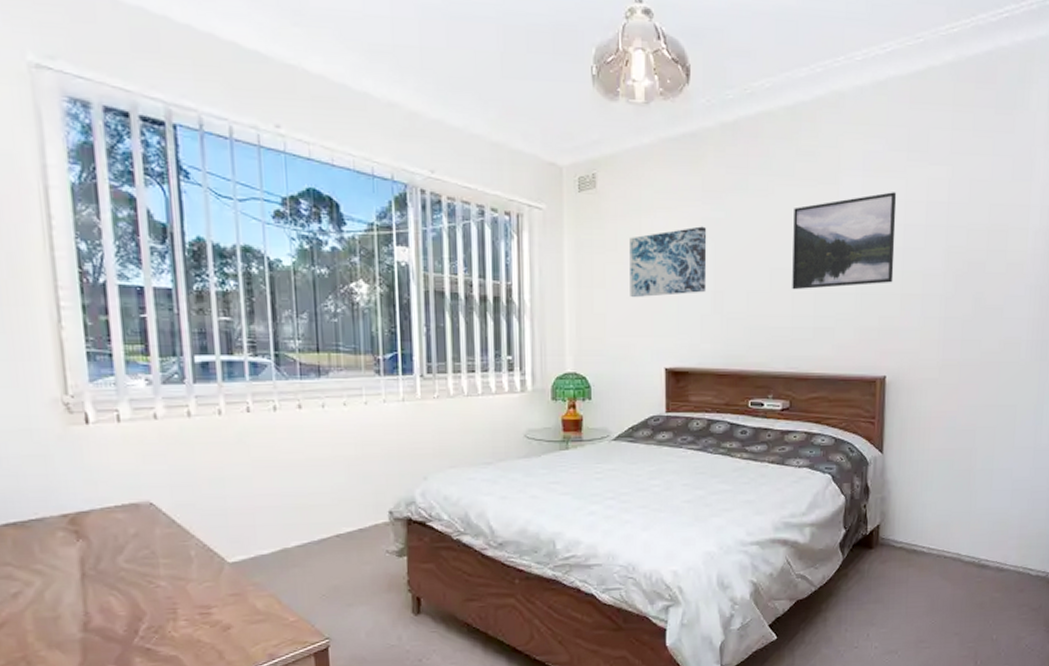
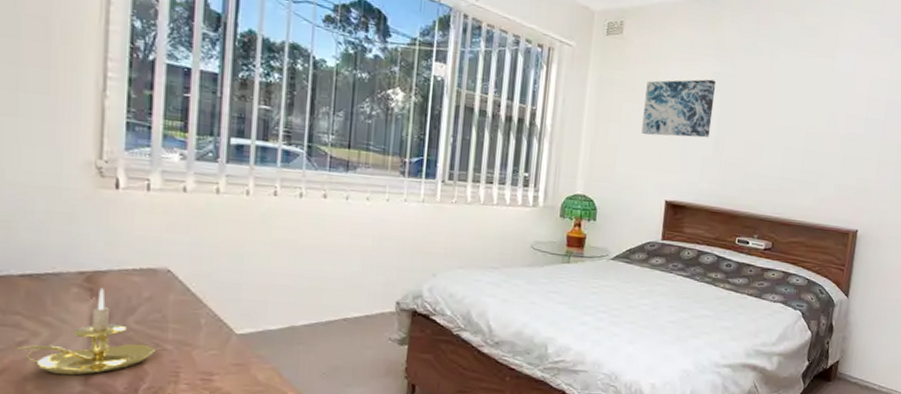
candle holder: none [11,529,149,624] -> present [16,287,155,376]
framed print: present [792,192,897,290] -> none [785,71,884,150]

